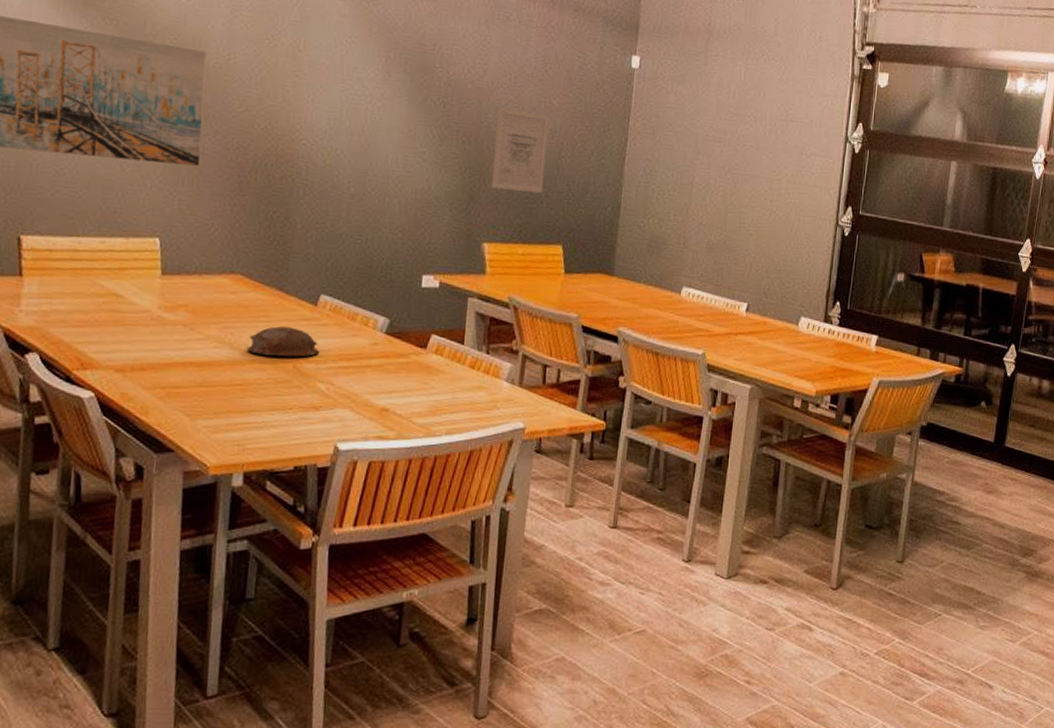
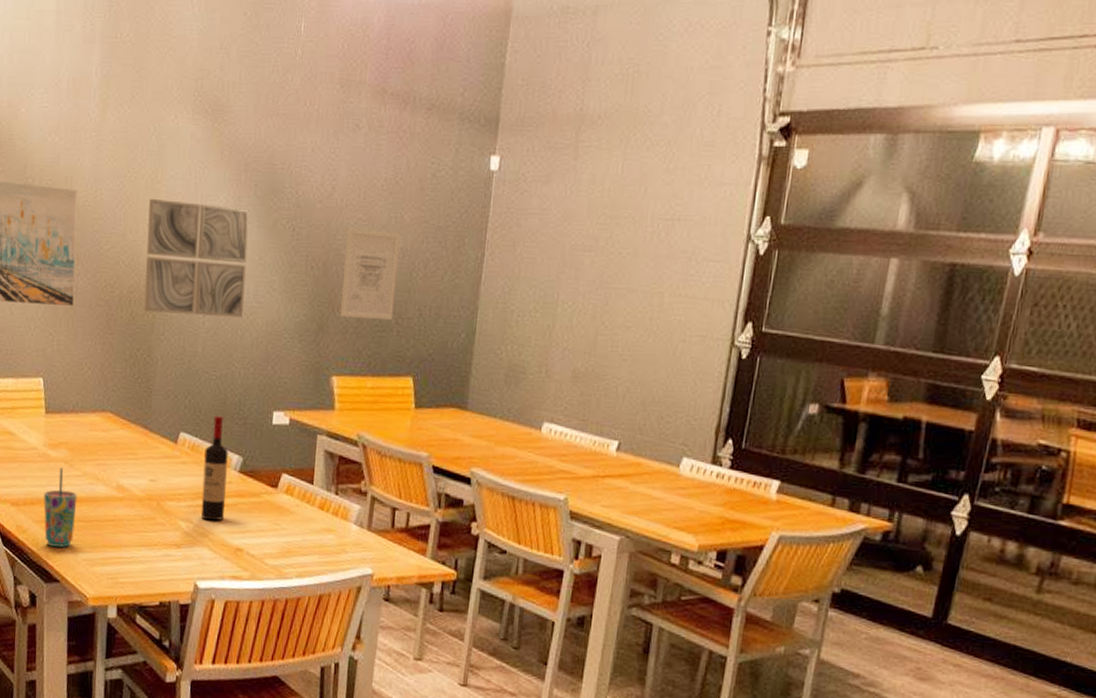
cup: none [156,331,199,415] -> present [43,467,78,548]
bowl: present [246,326,320,357] -> none [117,464,180,495]
wall art: none [281,66,400,185] -> present [144,198,250,317]
wine bottle: none [342,279,374,382] -> present [200,416,228,521]

